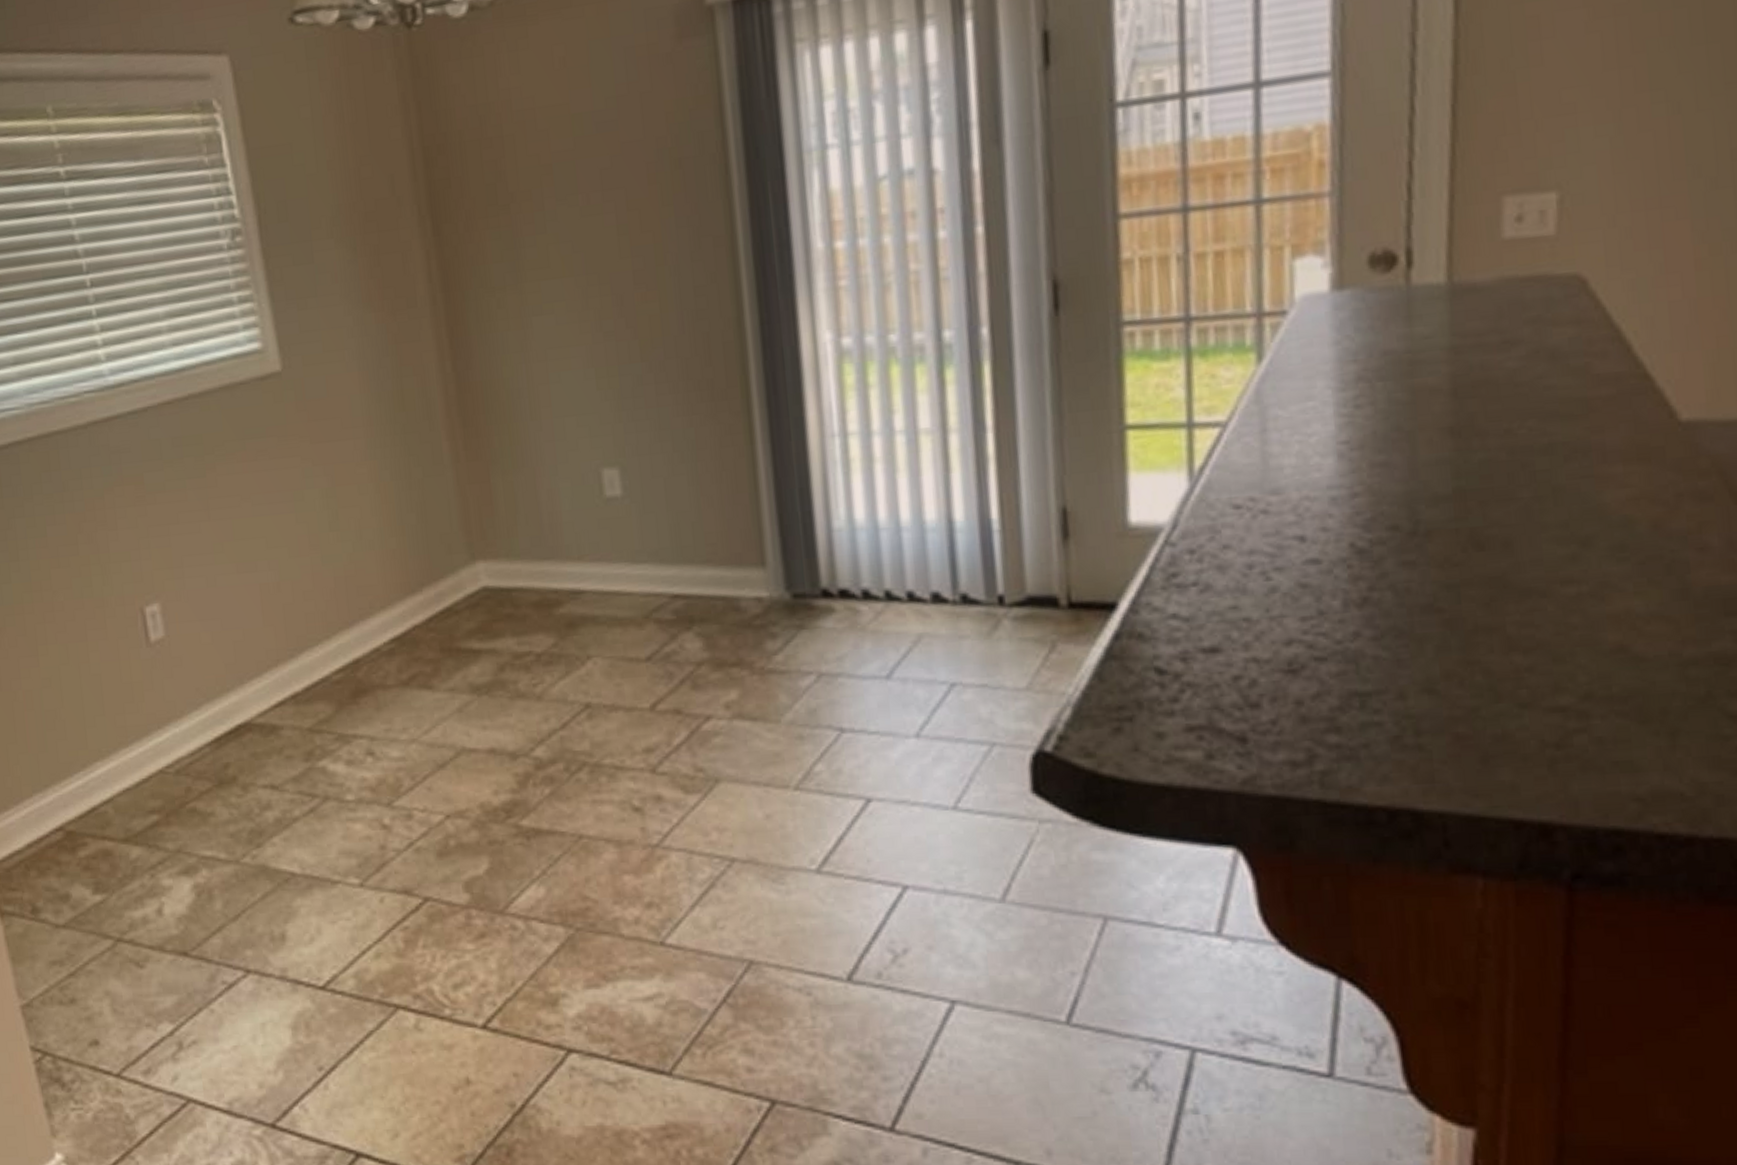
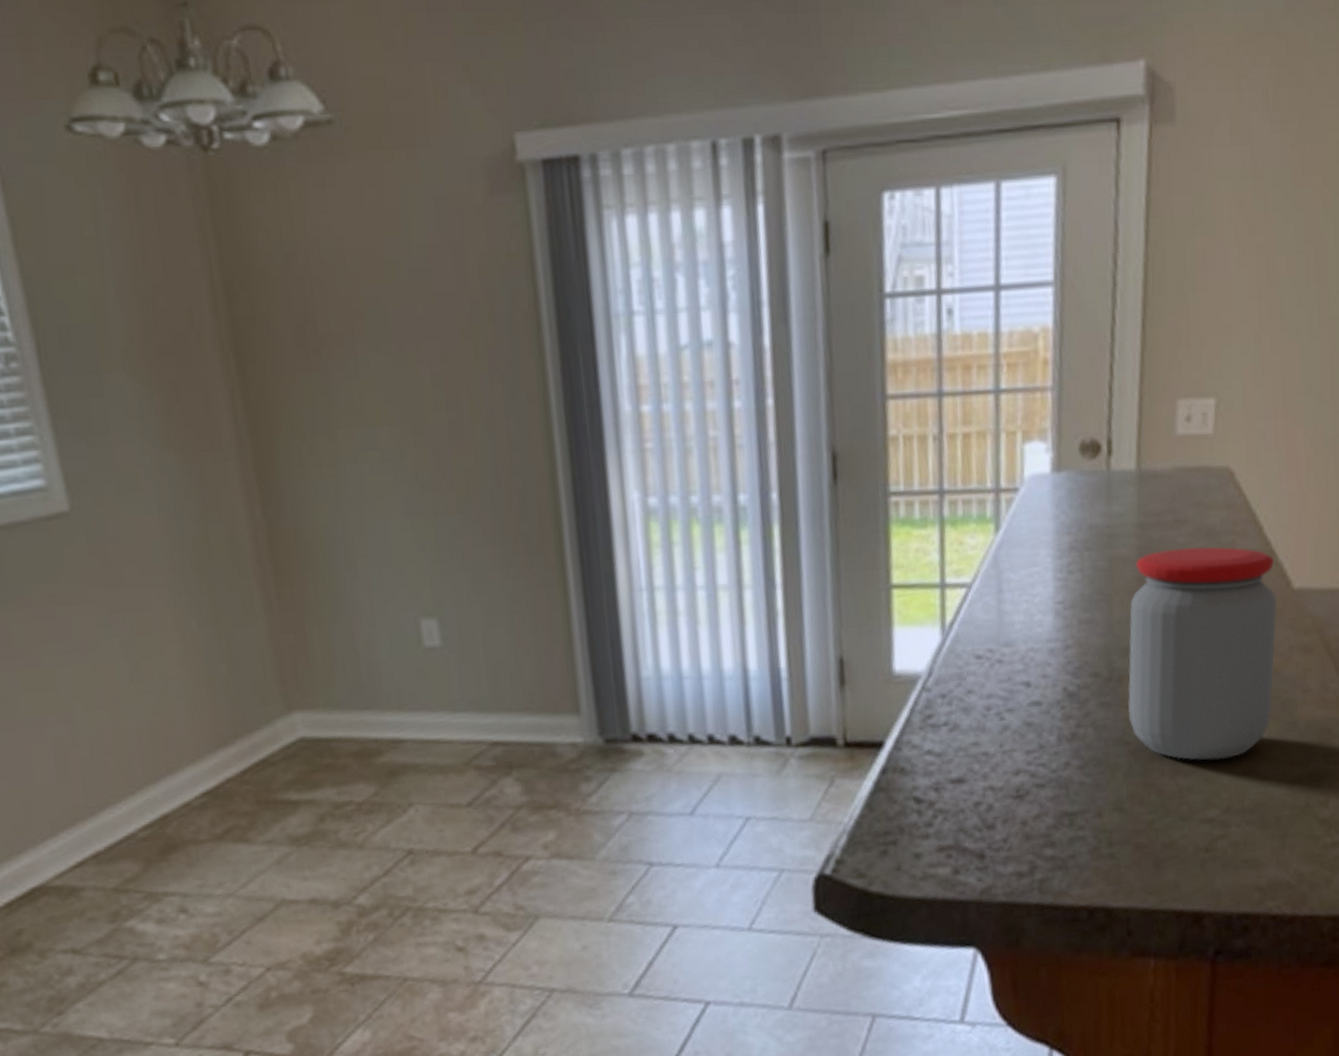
jar: none [1439,370,1657,635] -> present [1127,546,1278,760]

